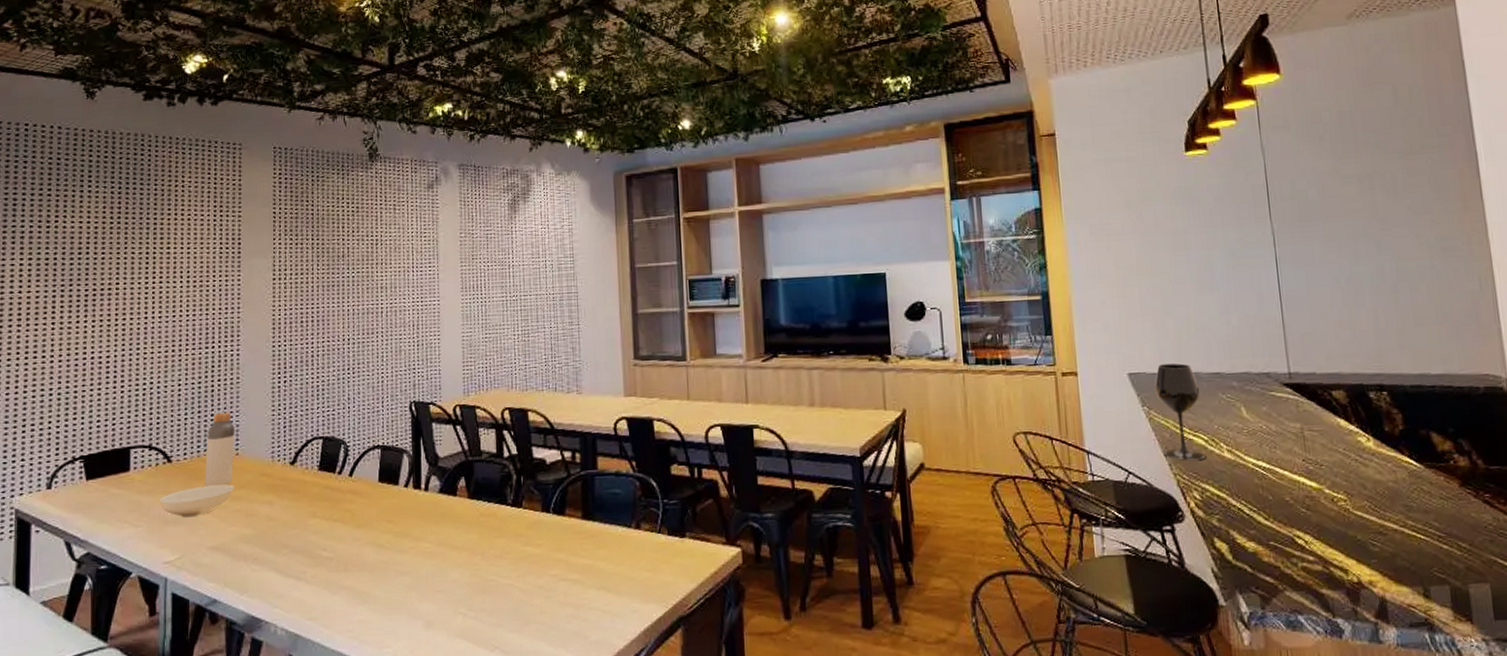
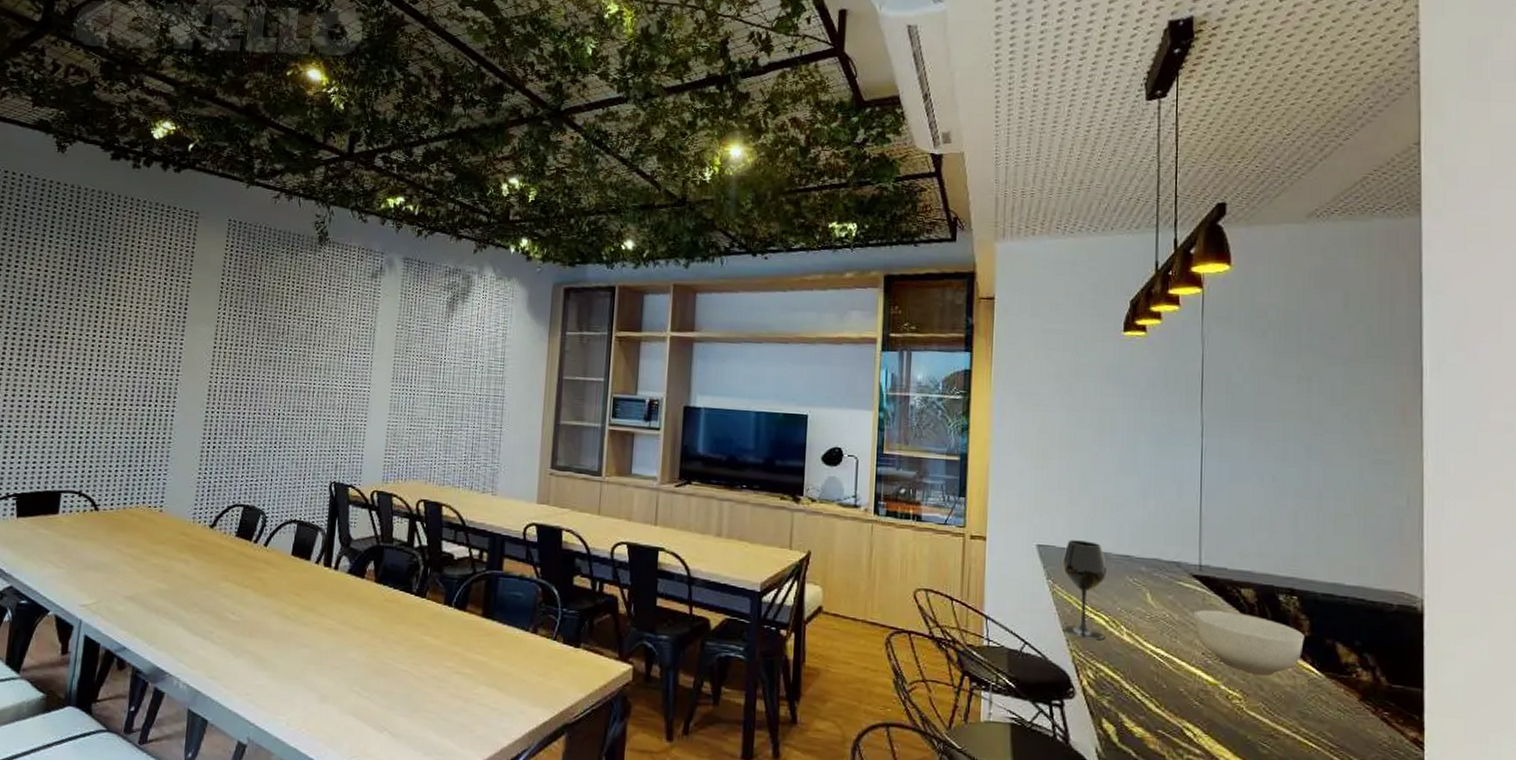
bowl: present [159,484,235,518] -> none [82,537,156,566]
bottle: present [204,412,235,487] -> none [126,468,162,540]
bowl: none [1288,415,1400,474] -> present [1193,609,1306,676]

